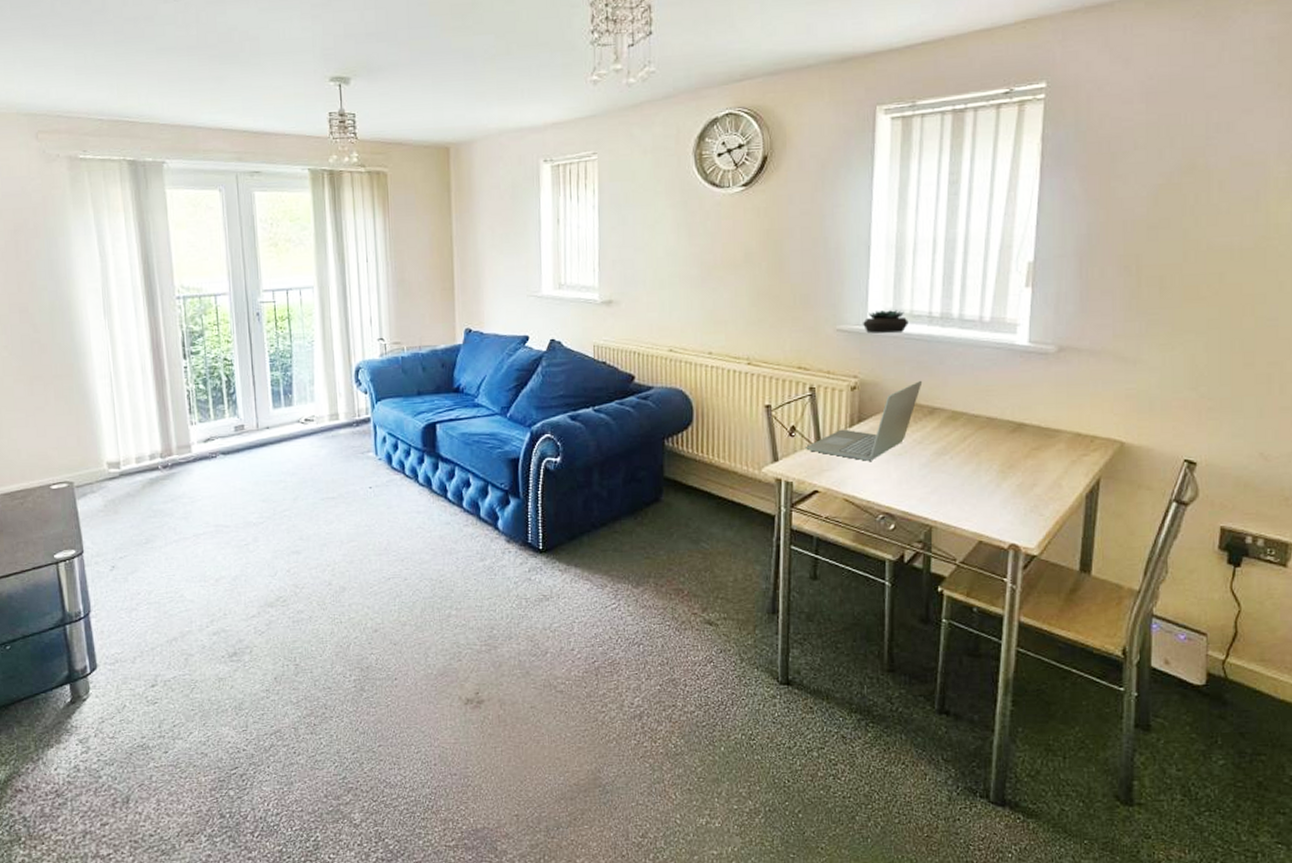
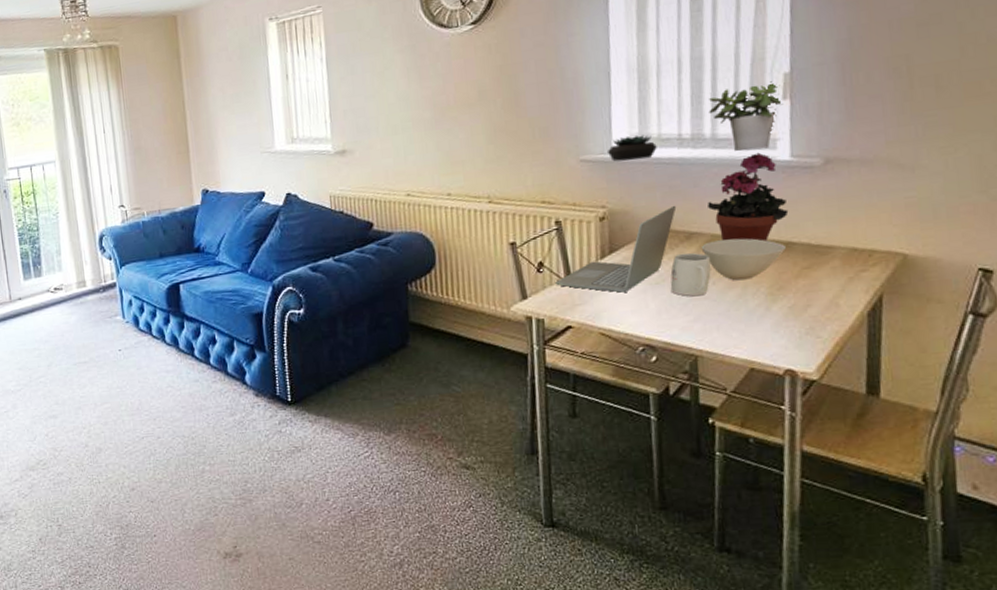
mug: none [911,427,950,470] -> present [670,252,711,297]
bowl: none [942,416,1018,457] -> present [701,238,786,281]
potted plant: none [951,336,1023,421] -> present [708,152,789,242]
potted plant: none [958,269,1026,334] -> present [709,81,784,152]

